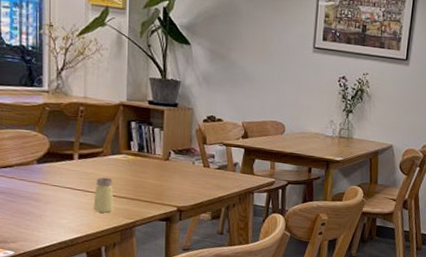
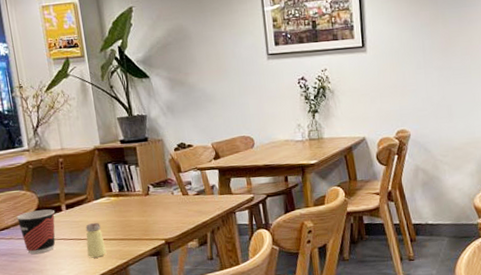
cup: none [22,154,66,198] -> present [16,209,56,254]

